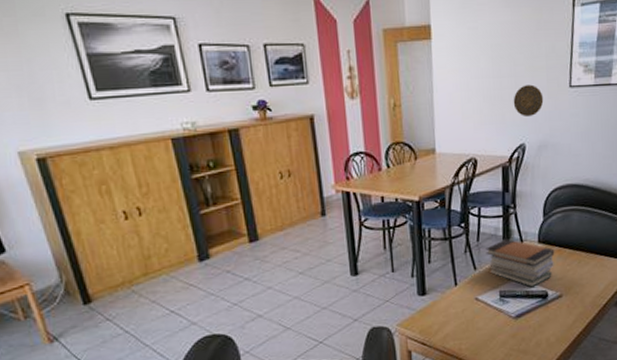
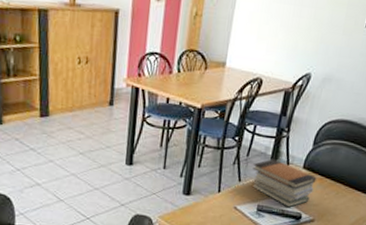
decorative plate: present [513,84,544,118] -> none [308,17,339,49]

